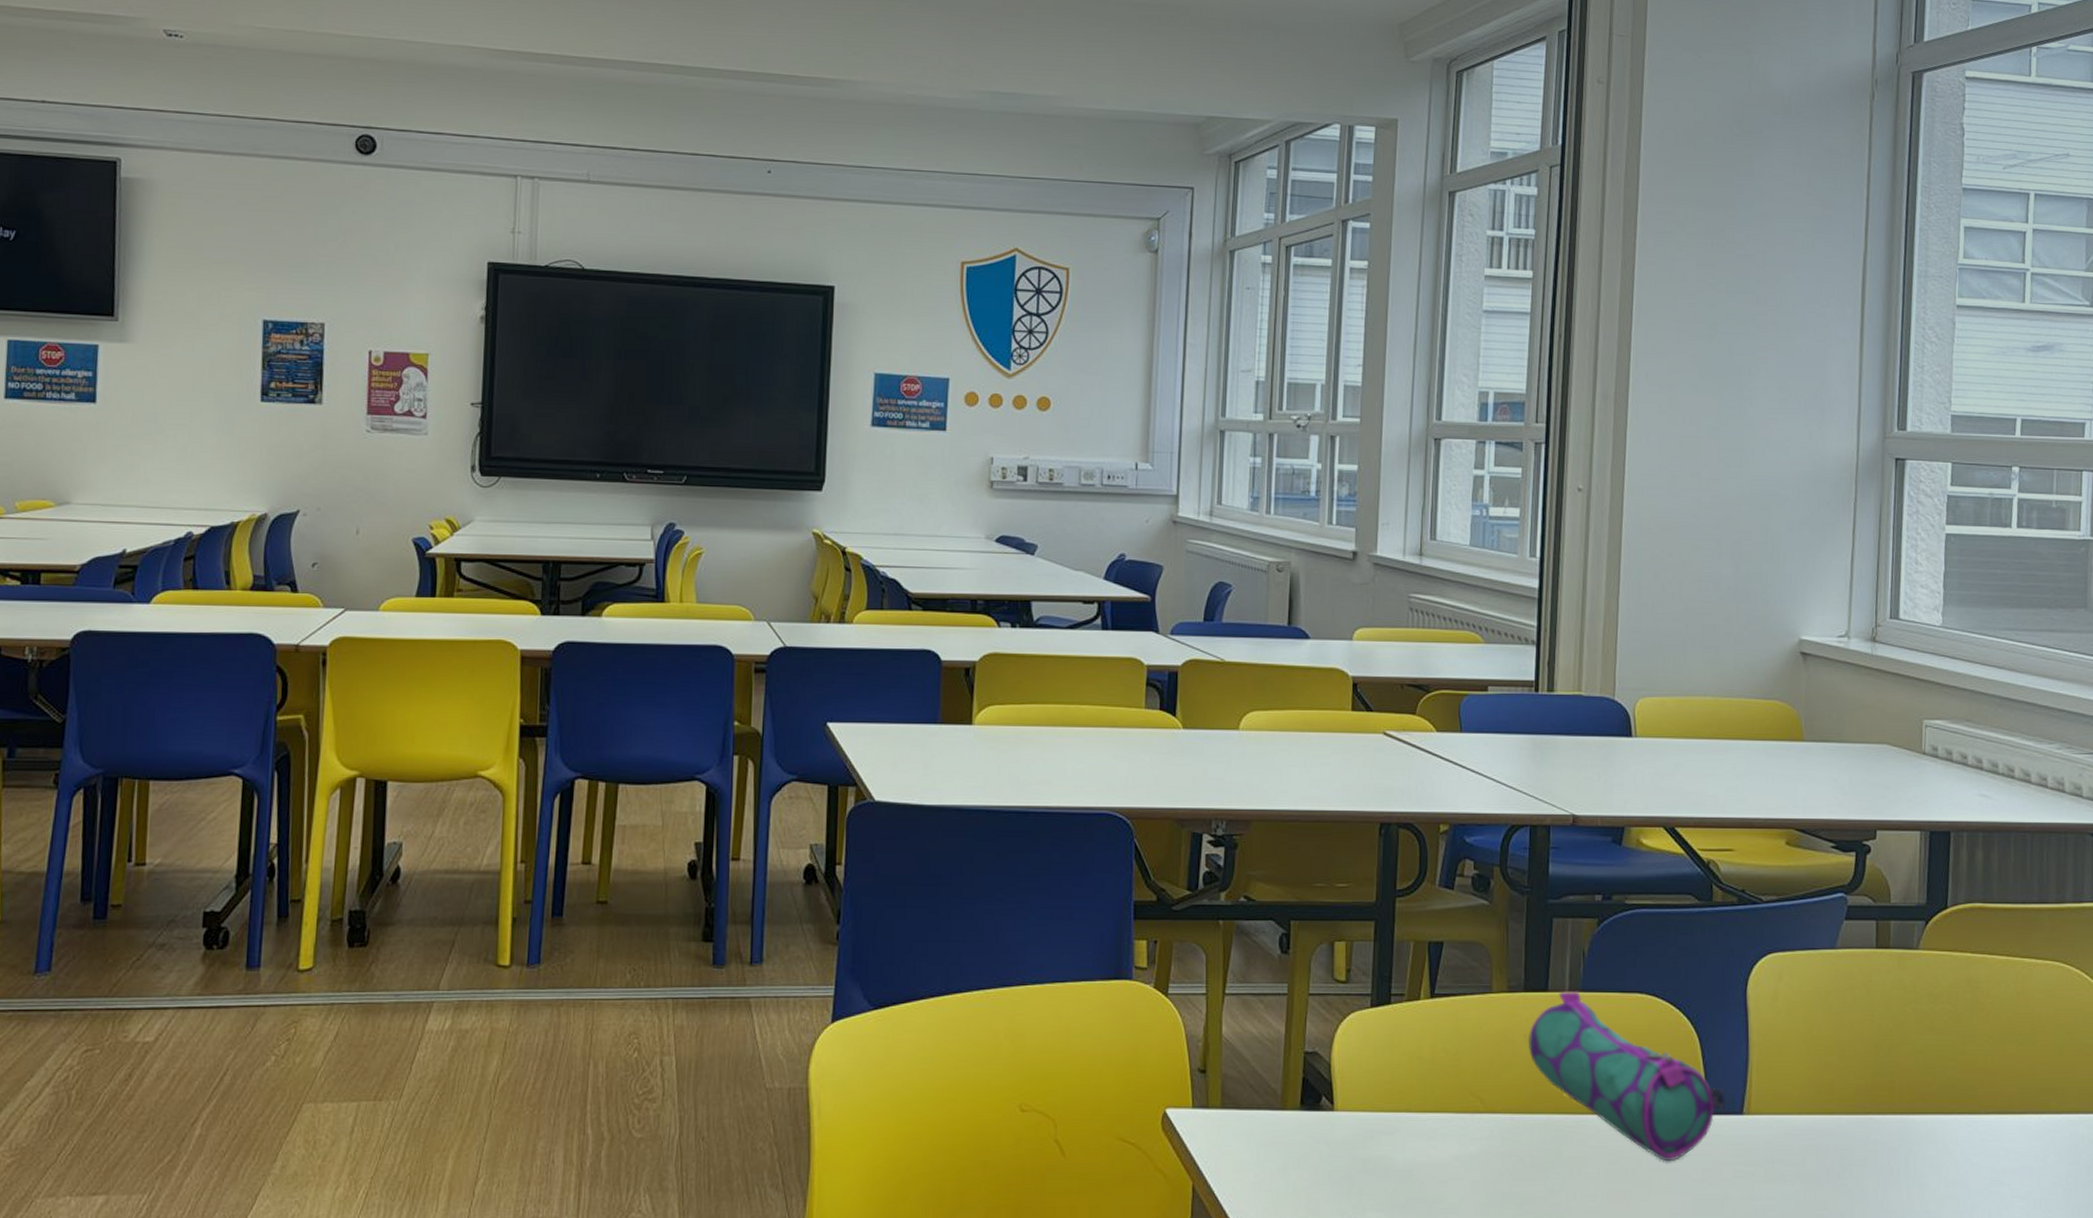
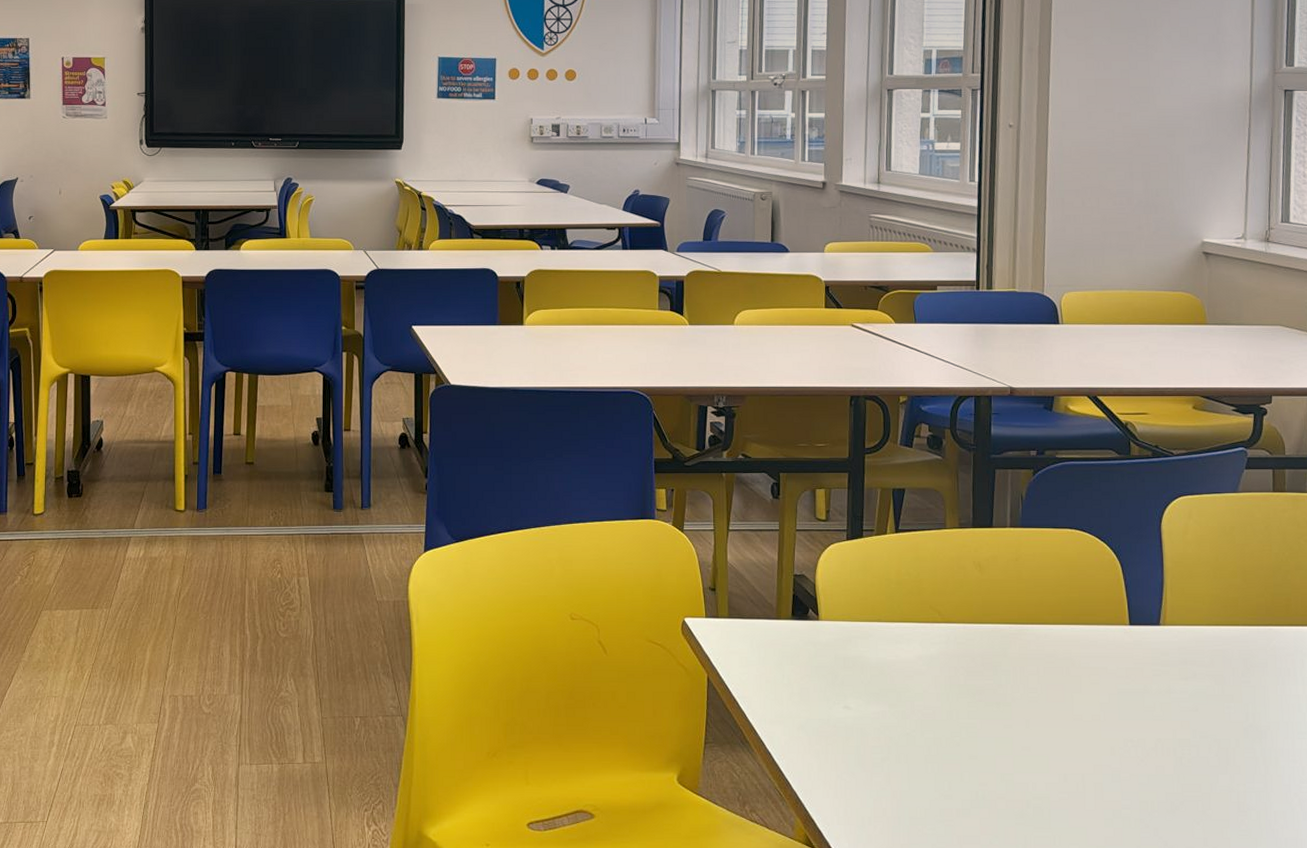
pencil case: present [1529,991,1727,1162] -> none [977,527,1146,663]

